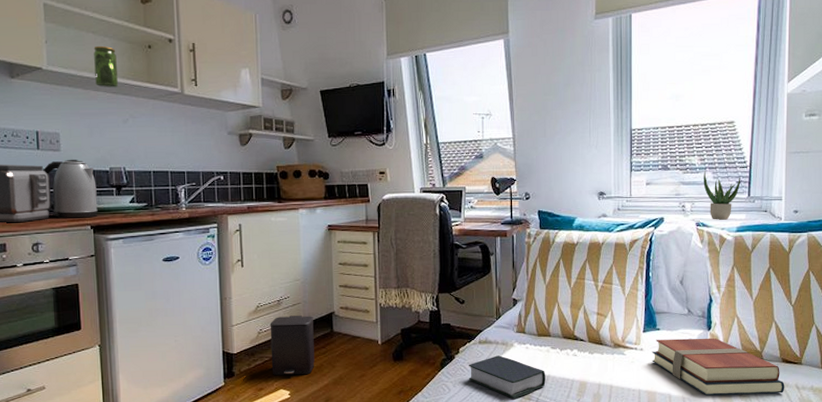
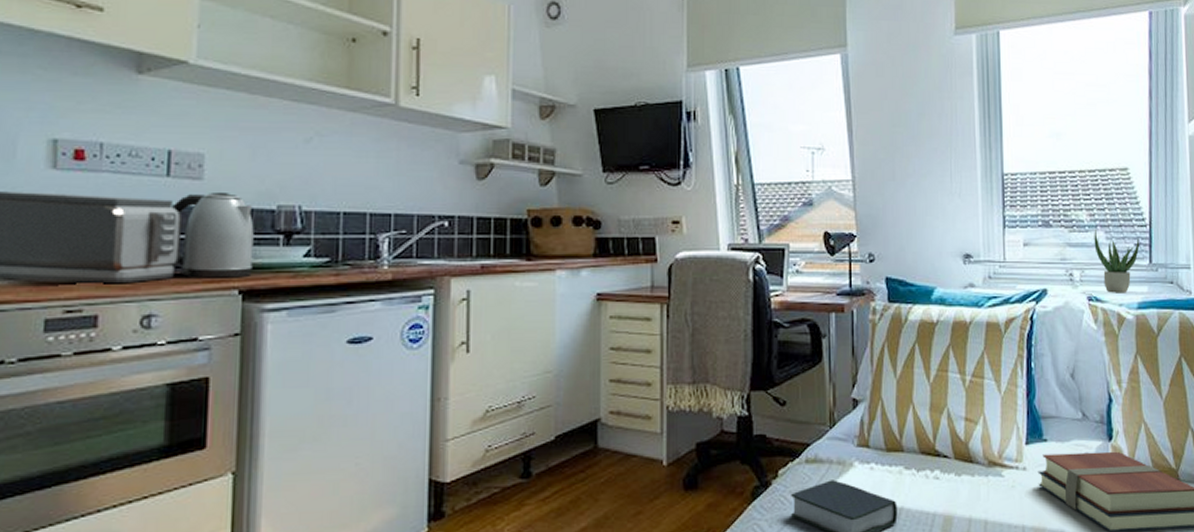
jar: present [94,45,118,88] -> none [268,35,303,93]
pedal bin: present [270,315,315,376] -> none [502,423,569,516]

